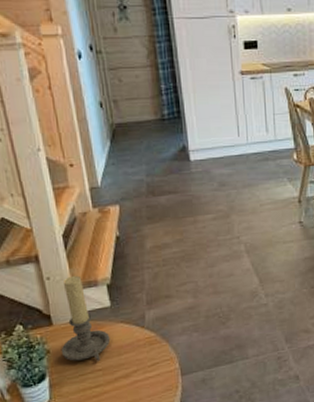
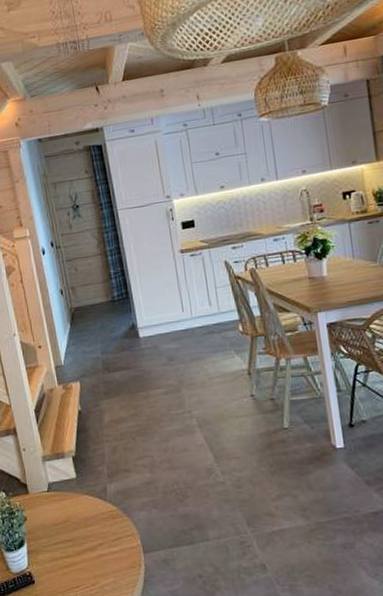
candle holder: present [61,275,111,361] -> none [35,447,77,531]

